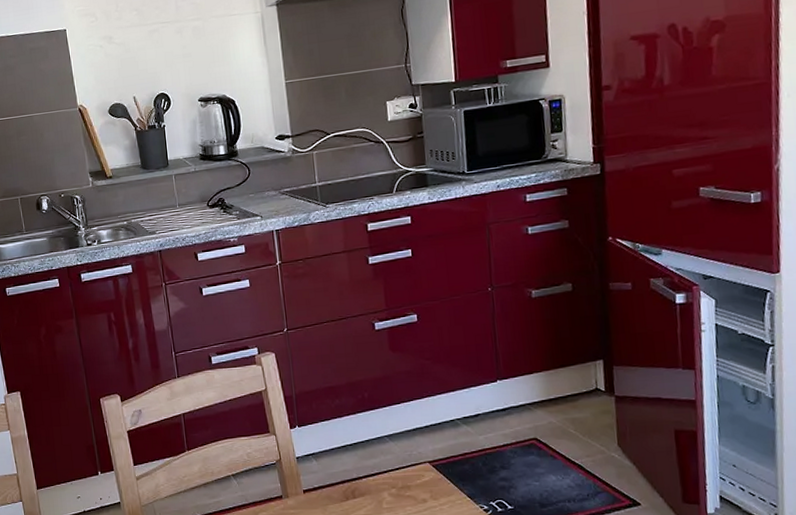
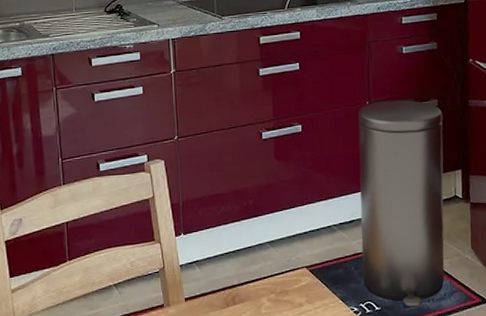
pedal bin: none [479,284,587,507] -> present [358,99,445,307]

